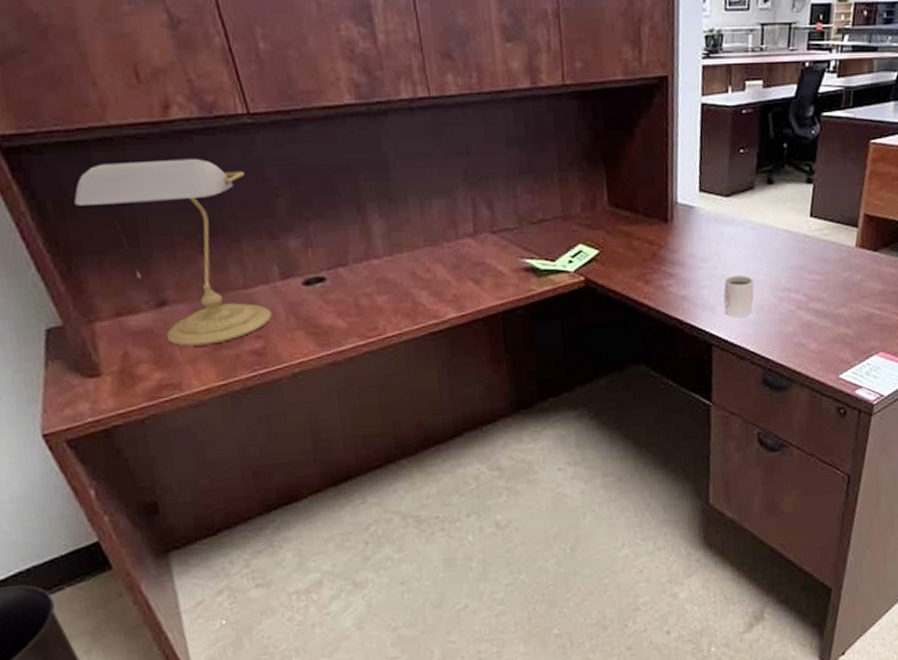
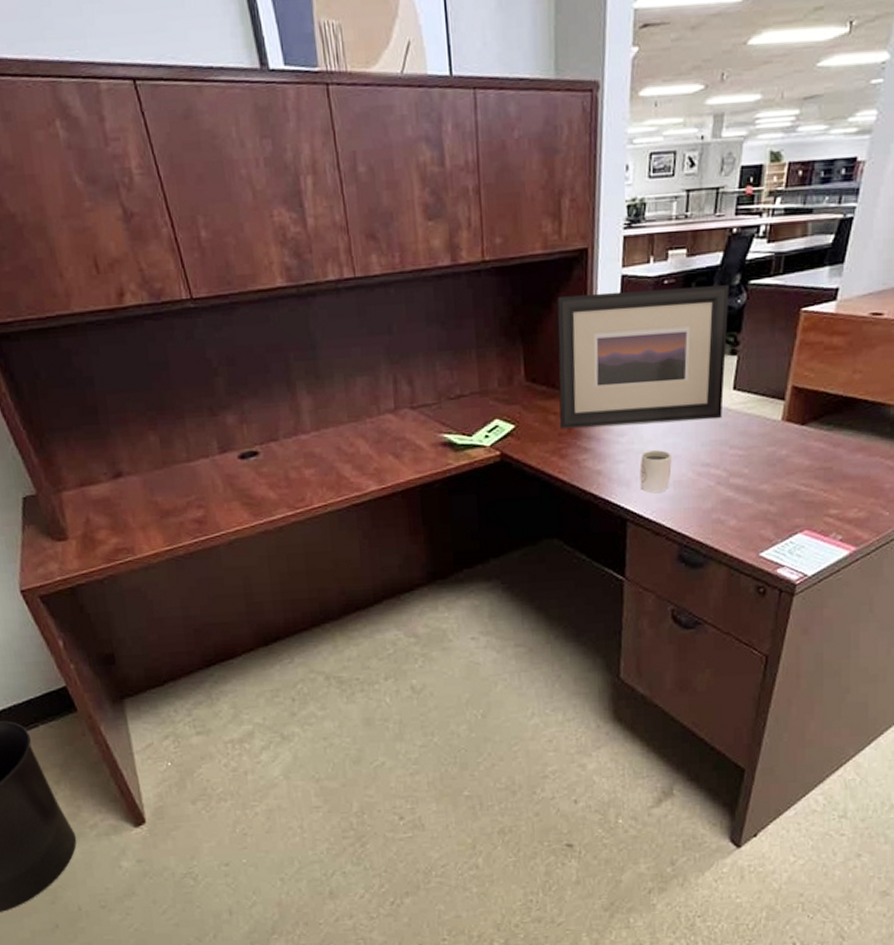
desk lamp: present [74,158,272,347] -> none [45,341,211,515]
picture frame: none [639,115,804,254] -> present [557,284,729,429]

